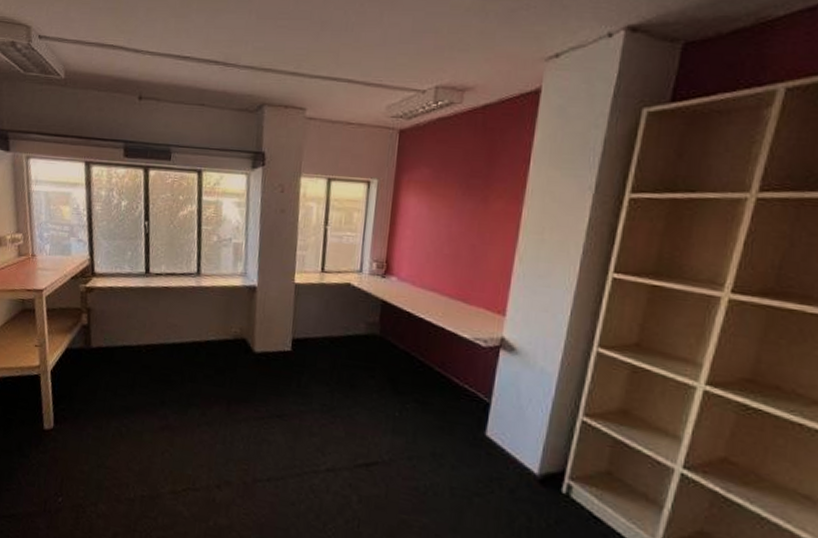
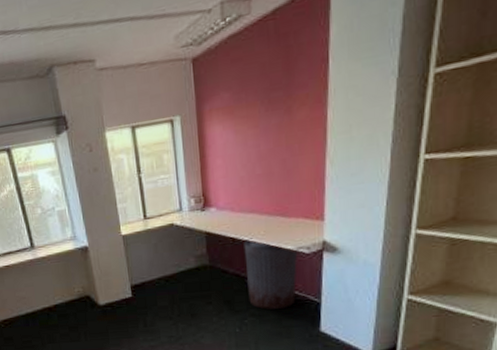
trash can: none [414,317,475,401] -> present [244,238,298,310]

